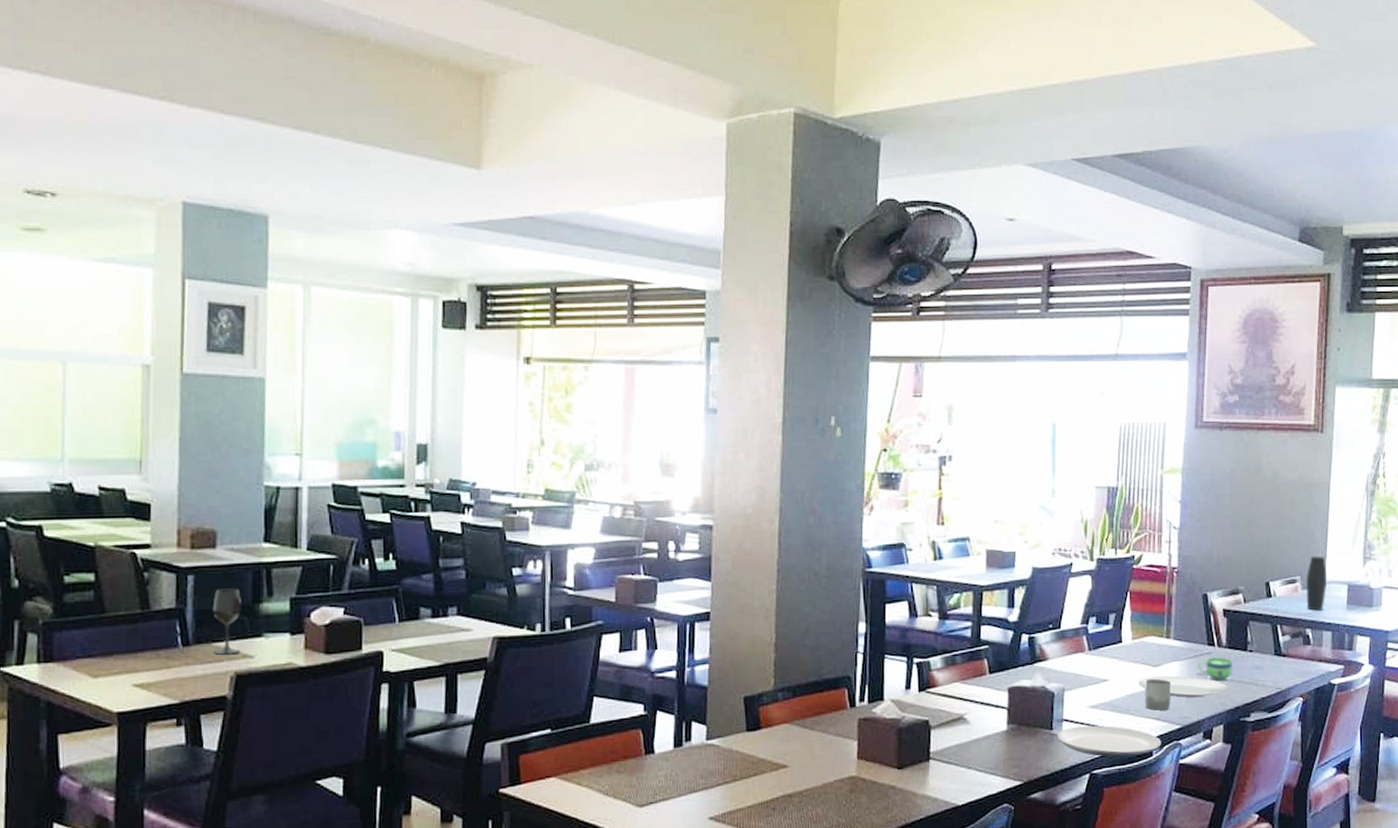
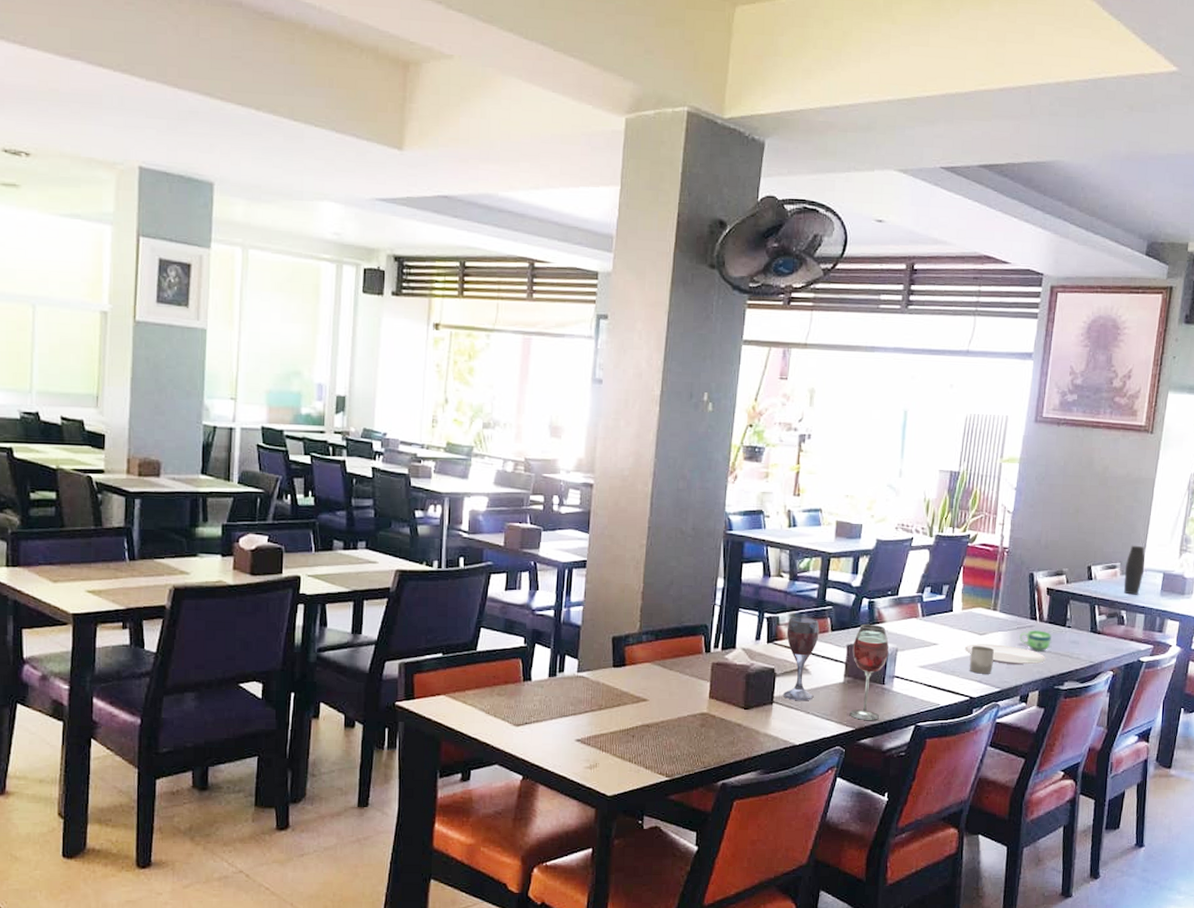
wine glass: present [212,588,241,655] -> none [155,512,180,570]
cup: none [939,659,976,756] -> present [782,617,820,701]
wineglass: none [1014,663,1054,772] -> present [849,624,889,720]
plate: present [1057,725,1162,758] -> none [888,683,982,714]

